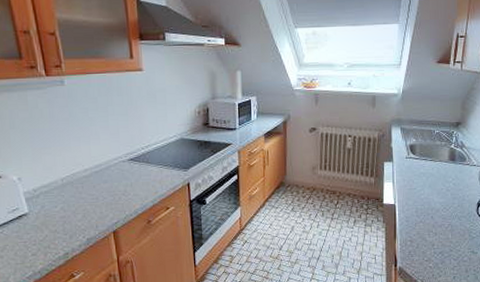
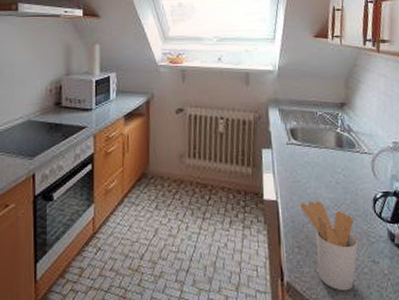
utensil holder: none [415,204,461,274] -> present [300,201,358,291]

